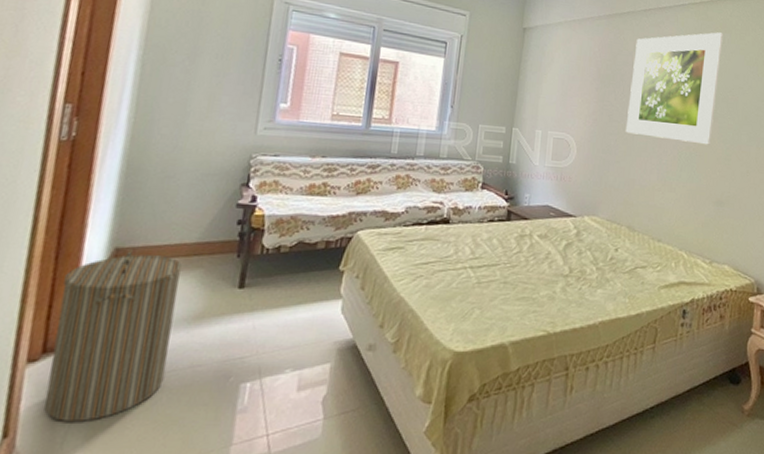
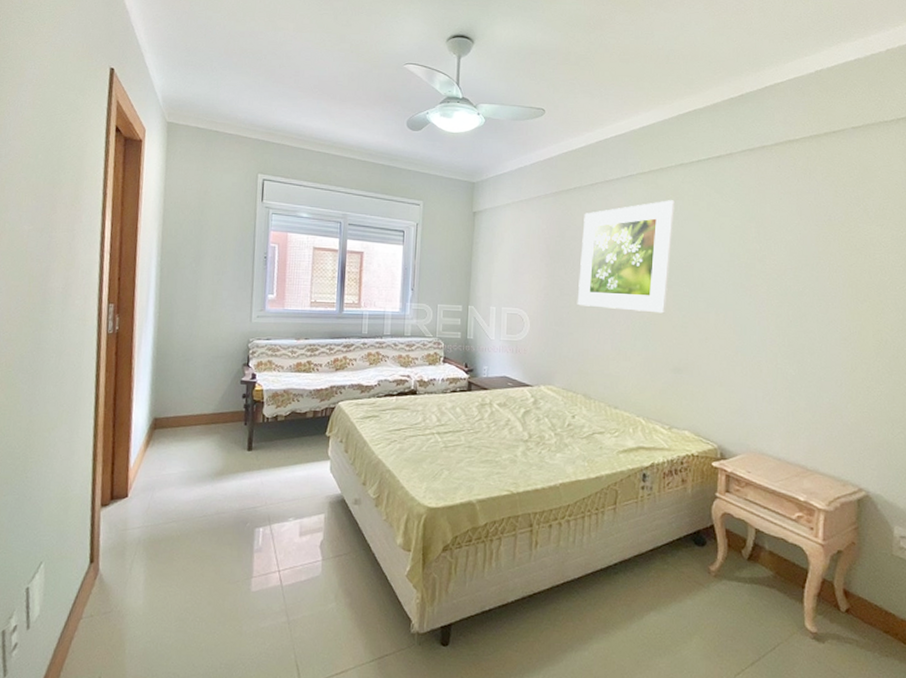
laundry hamper: present [44,249,182,421] -> none [116,419,204,553]

